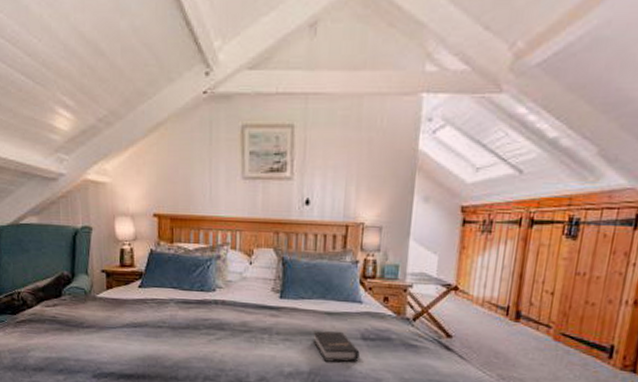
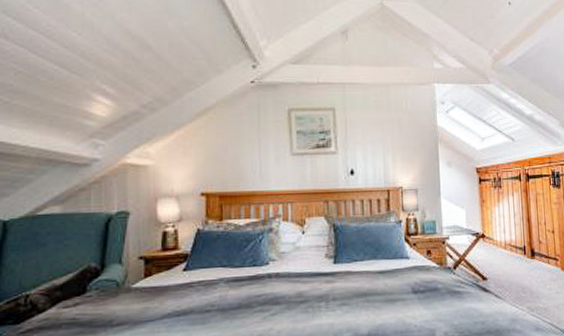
hardback book: present [312,331,360,362] -> none [368,288,413,321]

